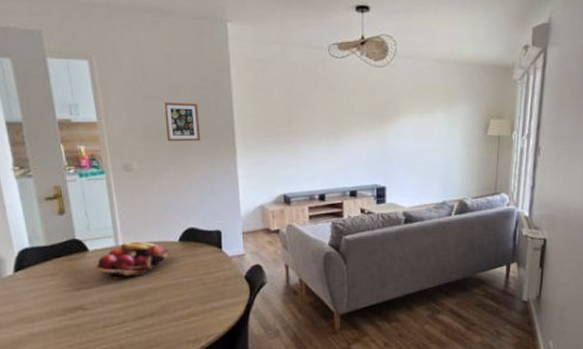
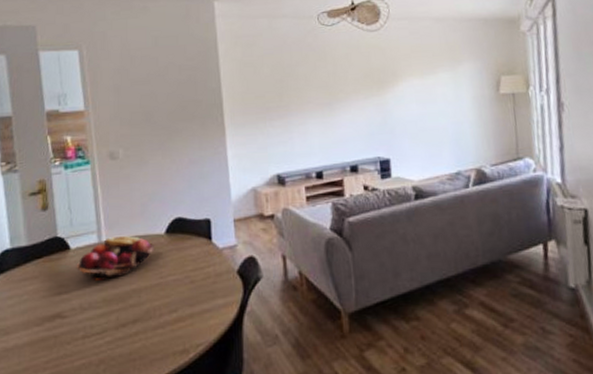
picture frame: present [163,102,201,142] -> none [151,84,189,126]

